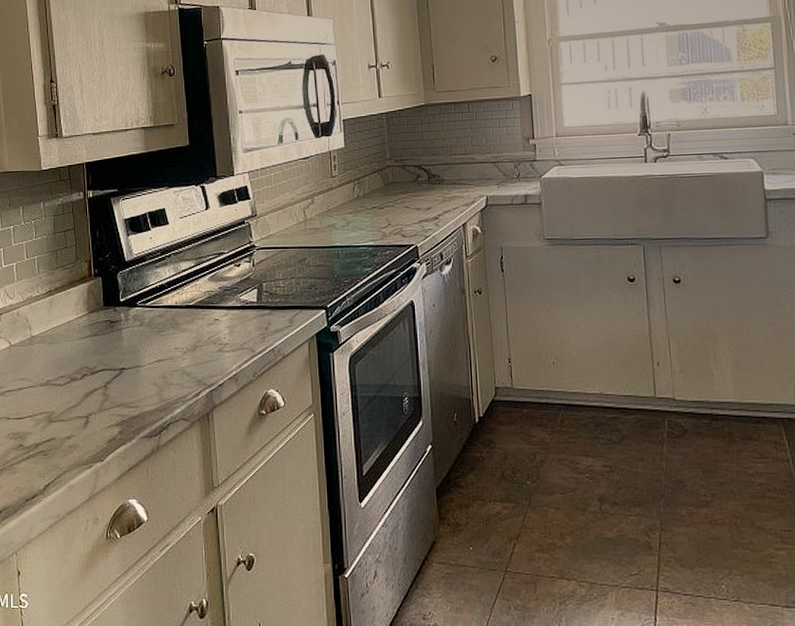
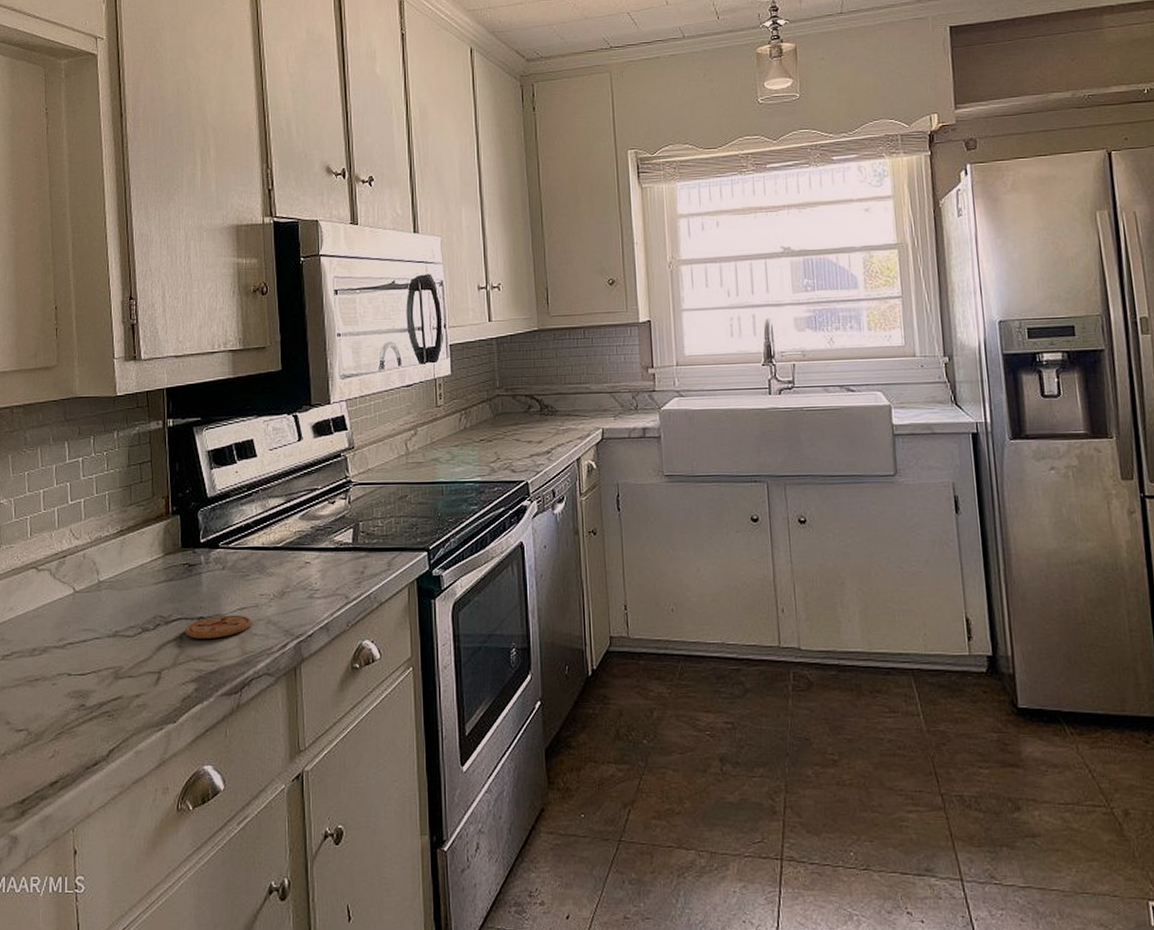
coaster: none [109,366,167,387] -> present [185,614,251,639]

